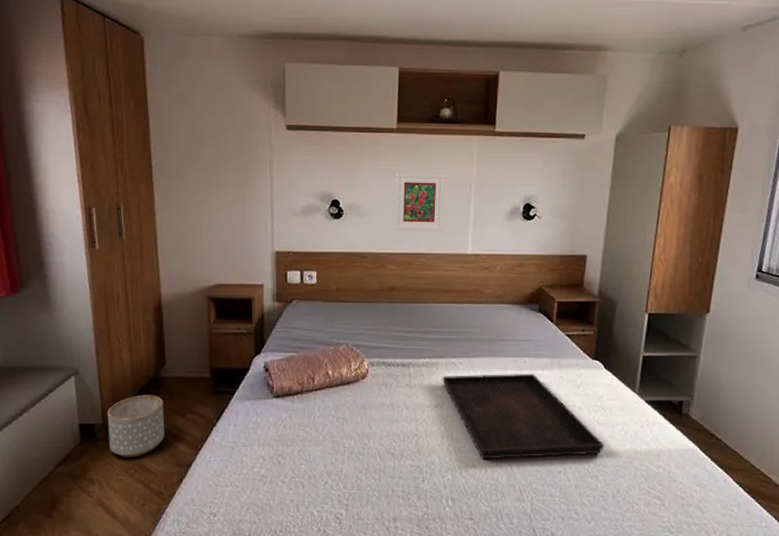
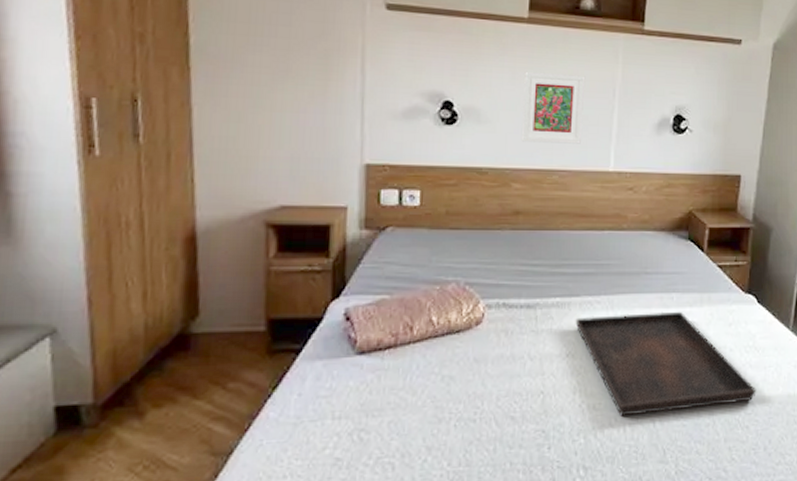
planter: present [107,395,165,457] -> none [102,358,194,449]

